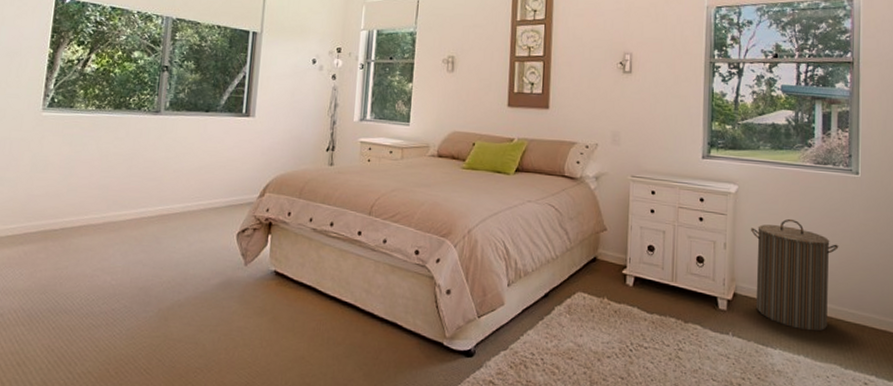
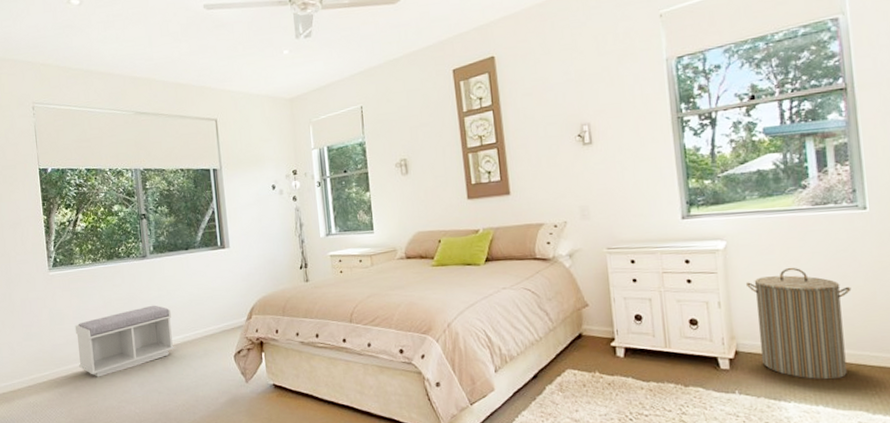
bench: none [54,166,176,239] -> present [74,305,174,377]

